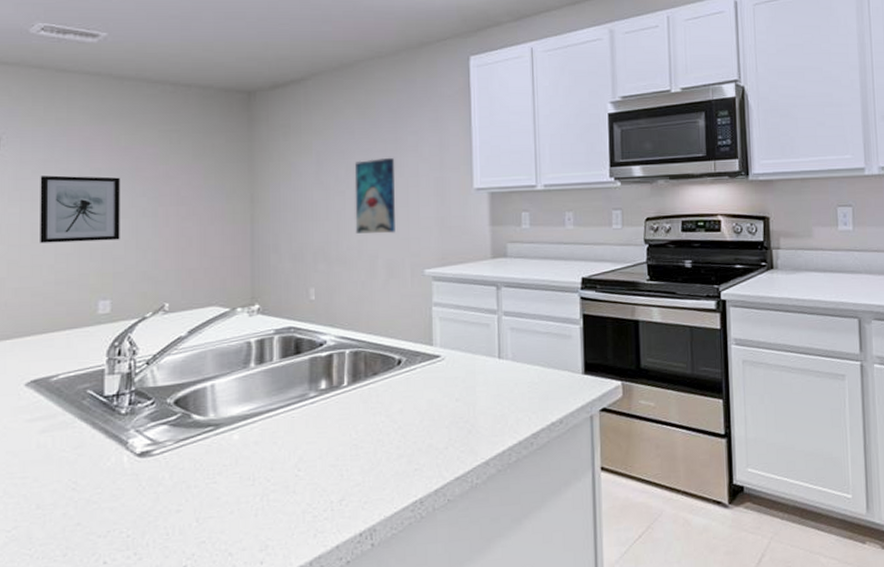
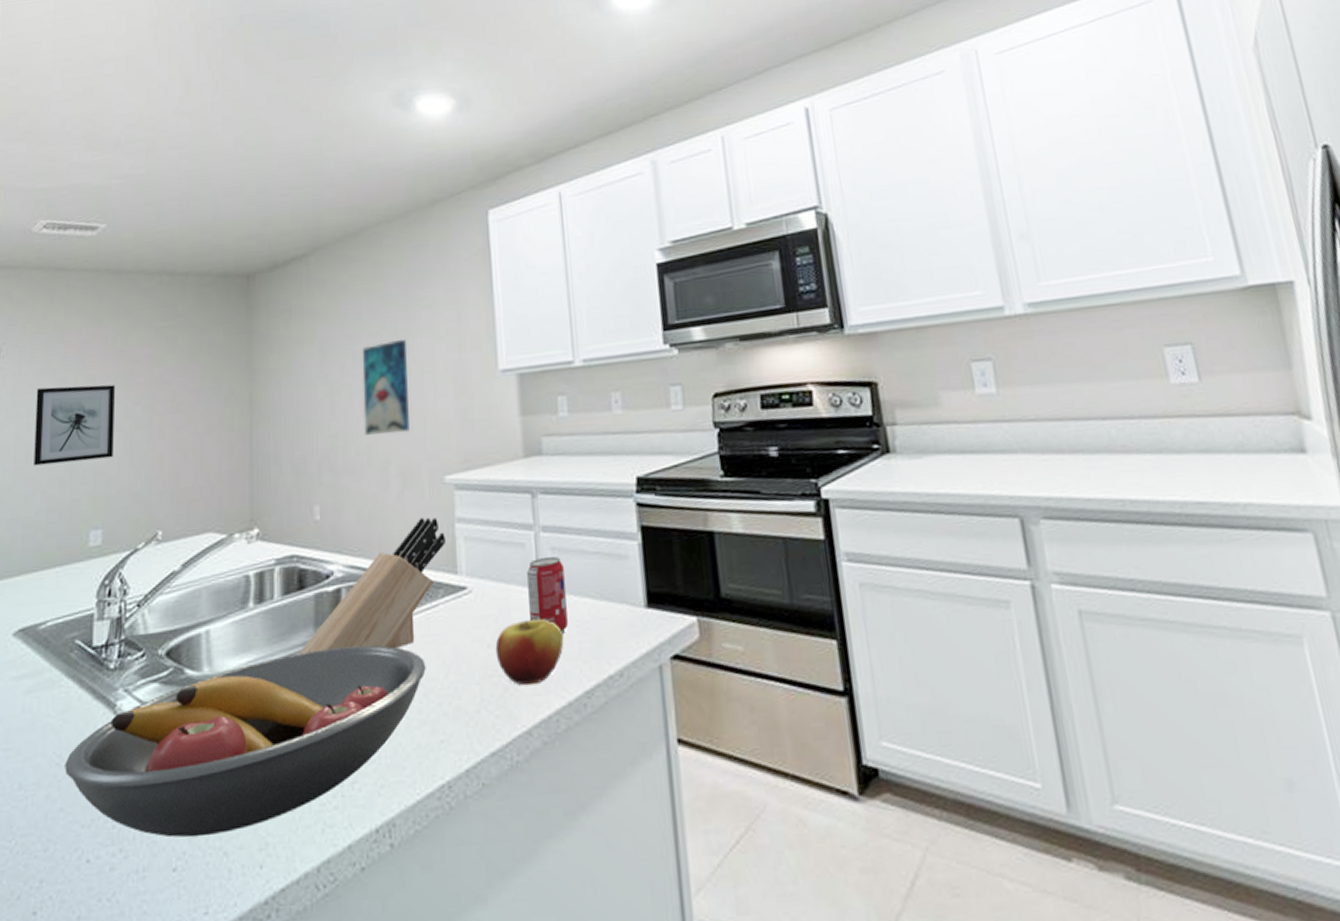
fruit bowl: none [80,398,404,543] -> present [65,645,426,838]
knife block: none [294,301,423,405] -> present [298,517,445,655]
apple: none [462,380,518,429] -> present [495,618,564,686]
beverage can: none [490,334,522,393] -> present [527,556,568,635]

